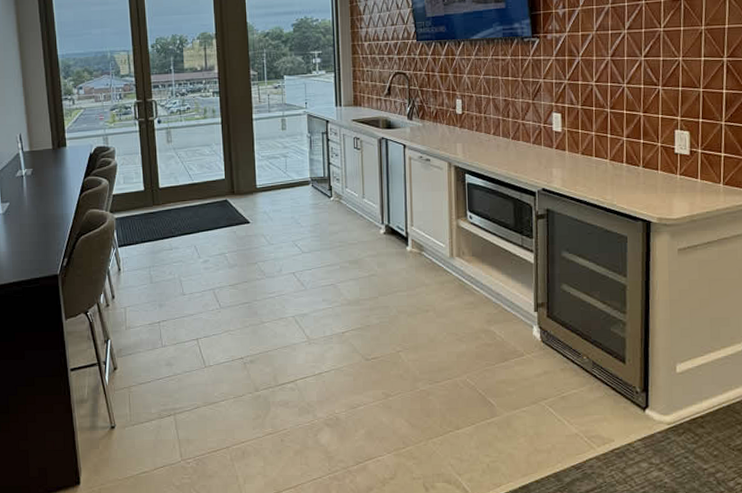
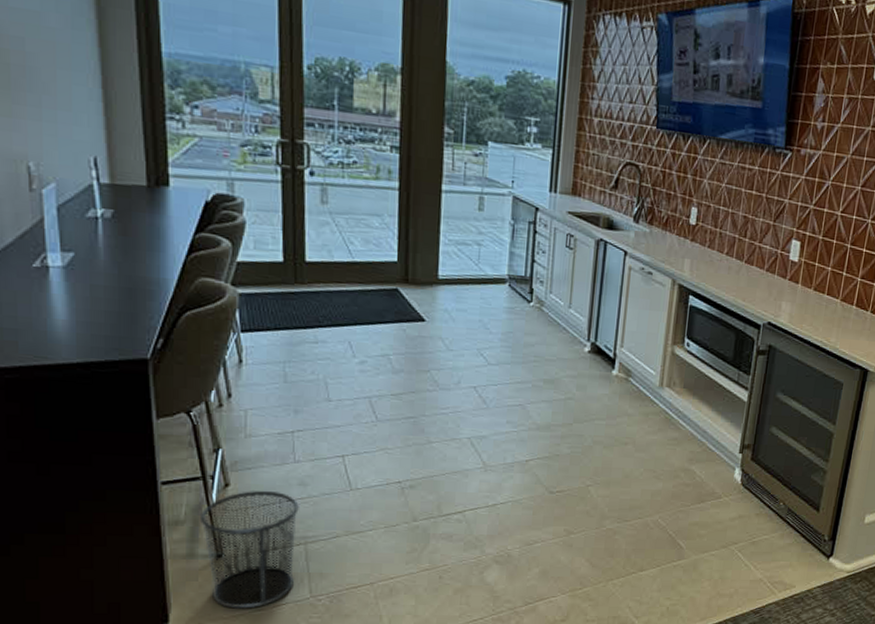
waste bin: none [97,371,168,472] -> present [199,490,299,609]

